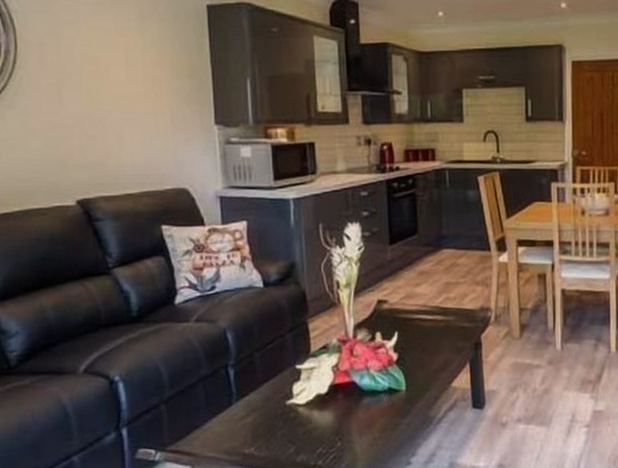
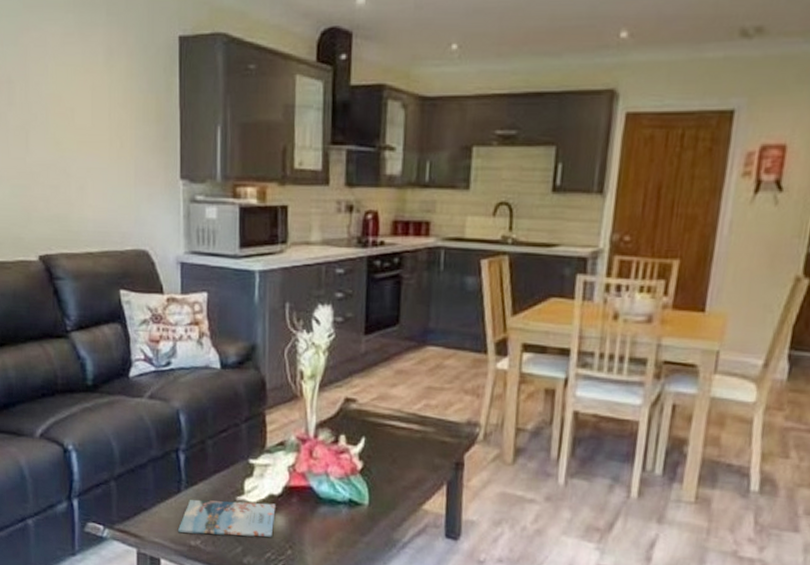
magazine: none [232,402,324,444] -> present [178,499,276,538]

